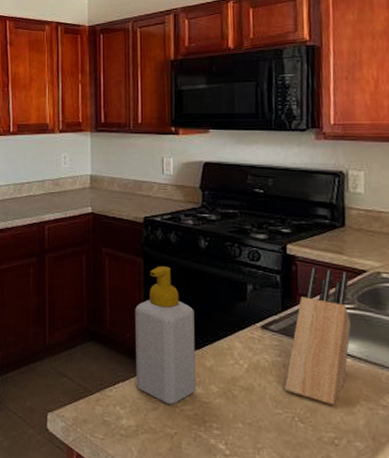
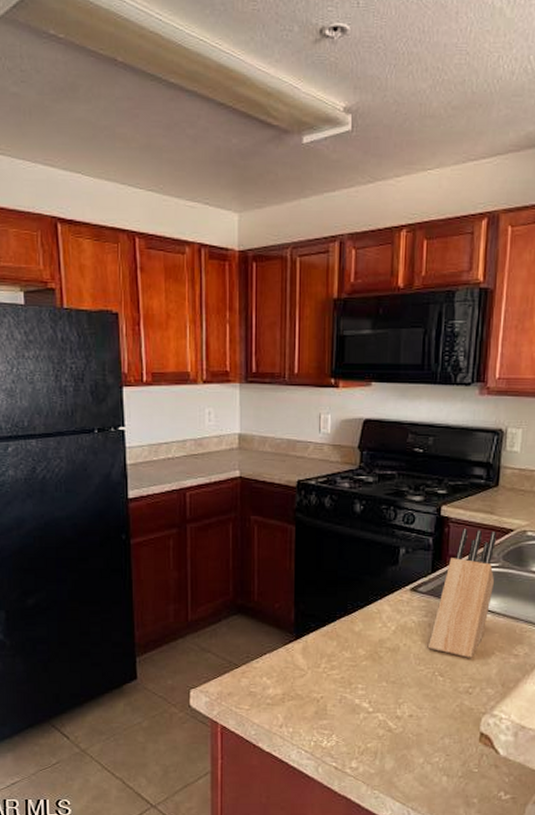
soap bottle: present [134,266,196,405] -> none [284,533,346,671]

